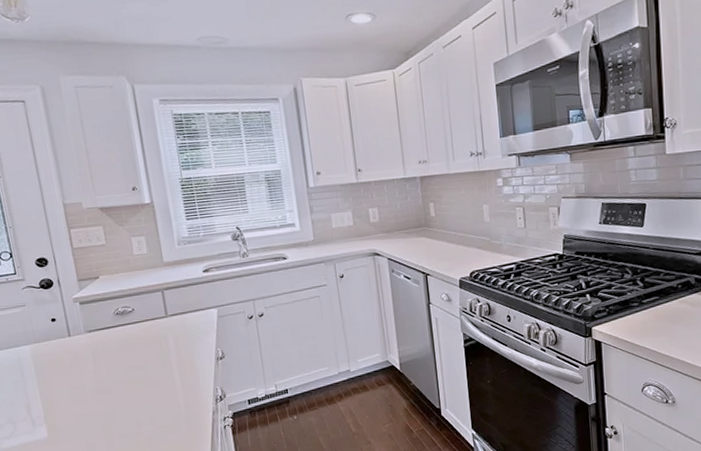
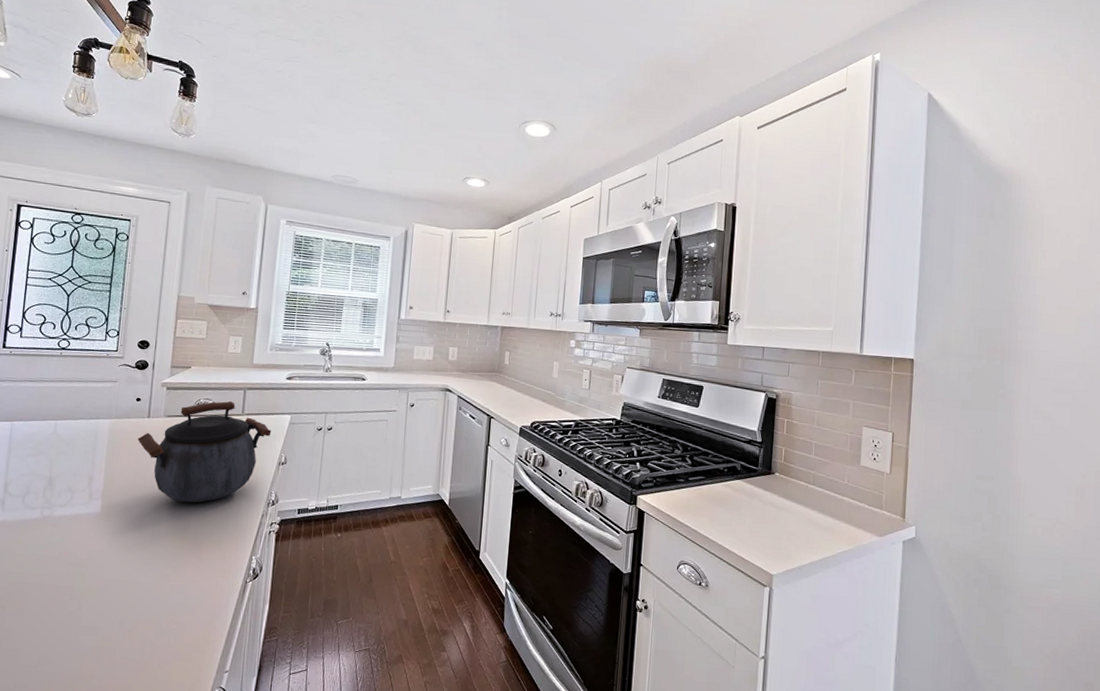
kettle: none [64,304,201,414] -> present [137,400,272,503]

